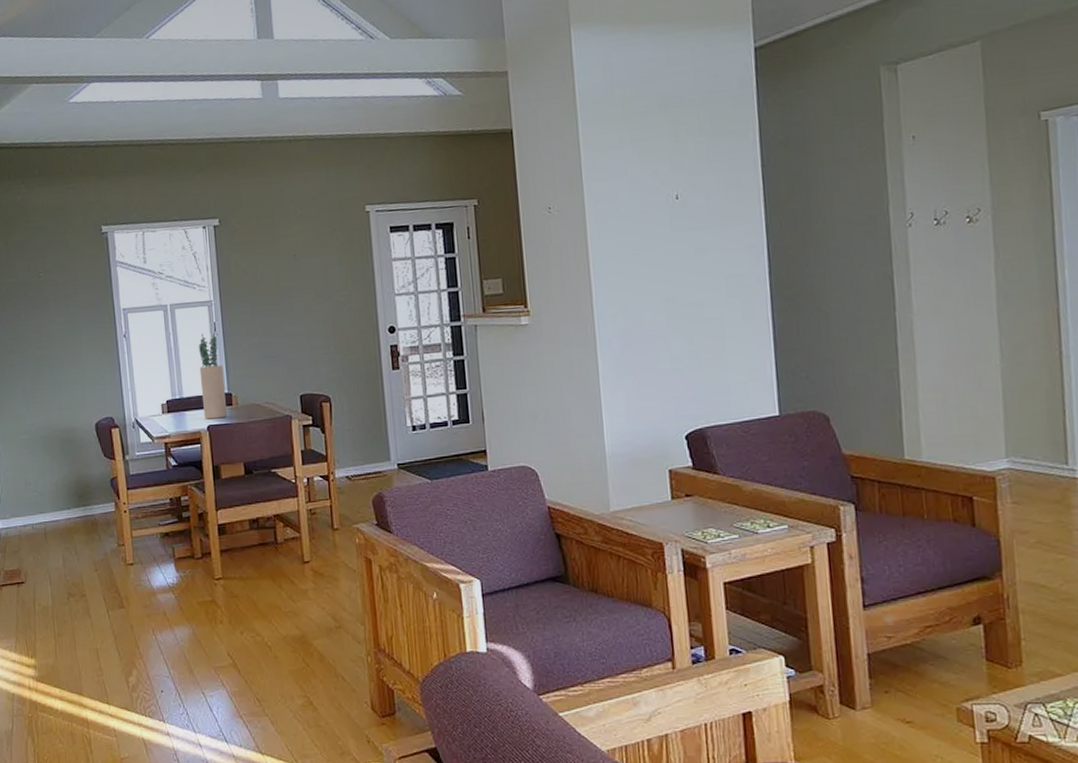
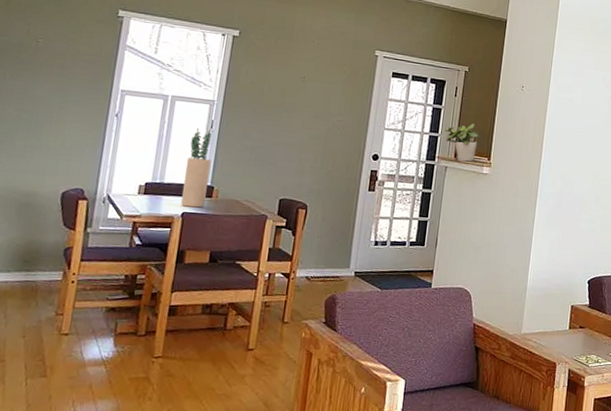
potted plant: none [464,267,508,317] -> present [445,124,480,162]

